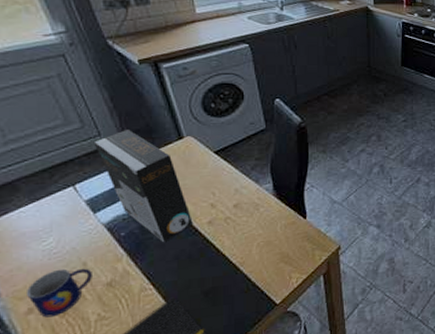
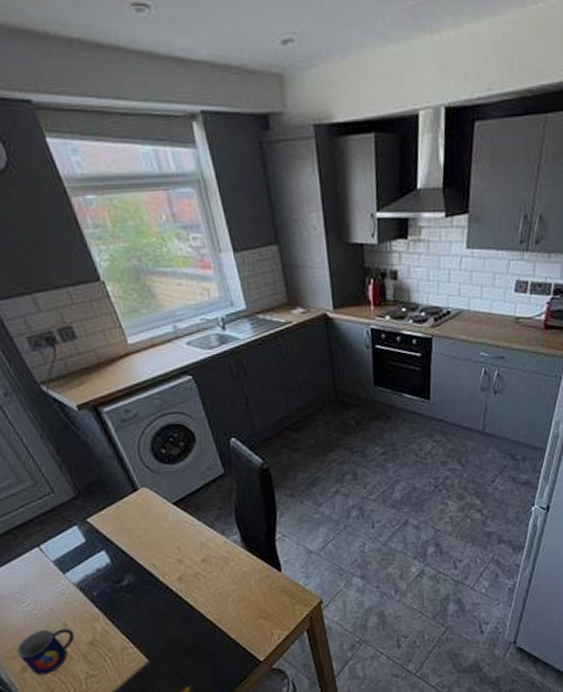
cereal box: present [93,130,193,243] -> none [49,484,163,602]

